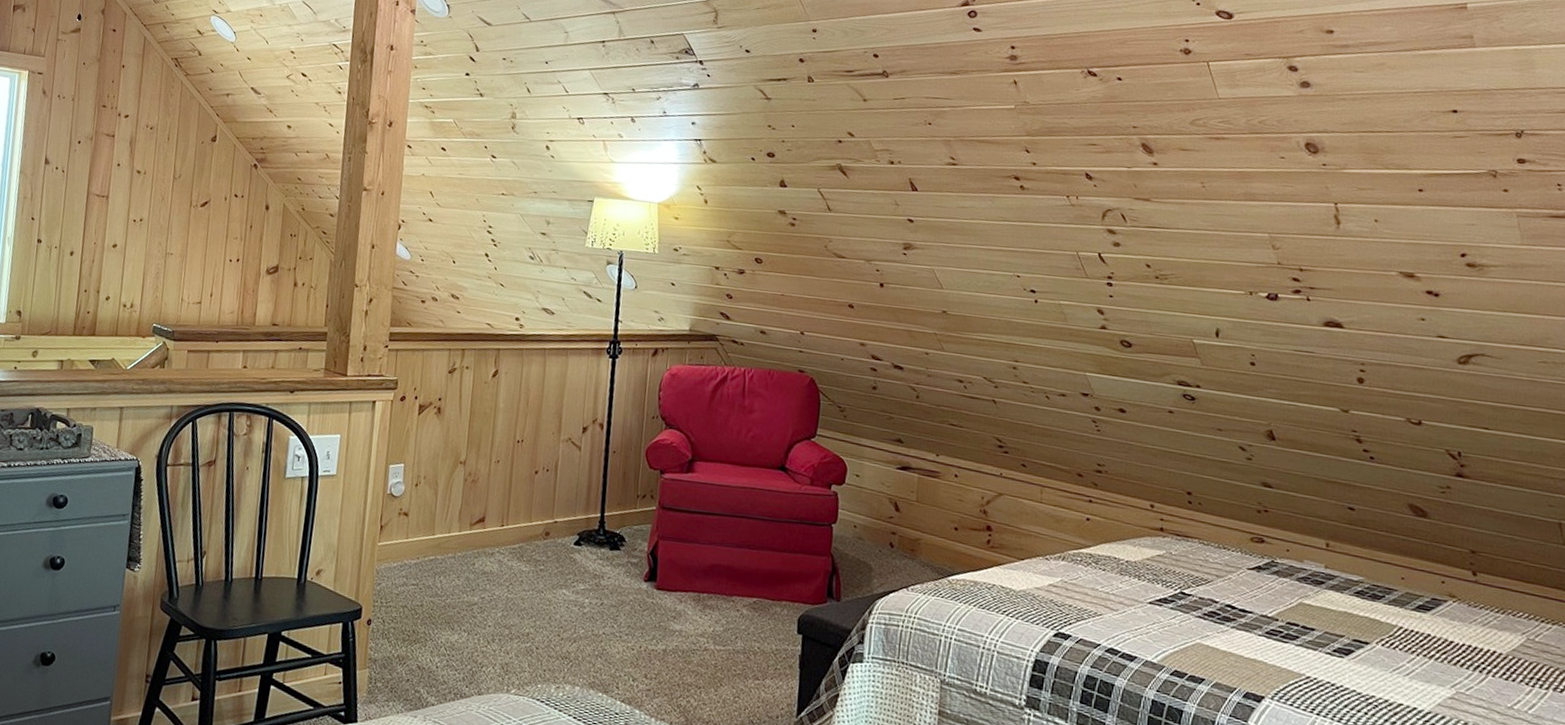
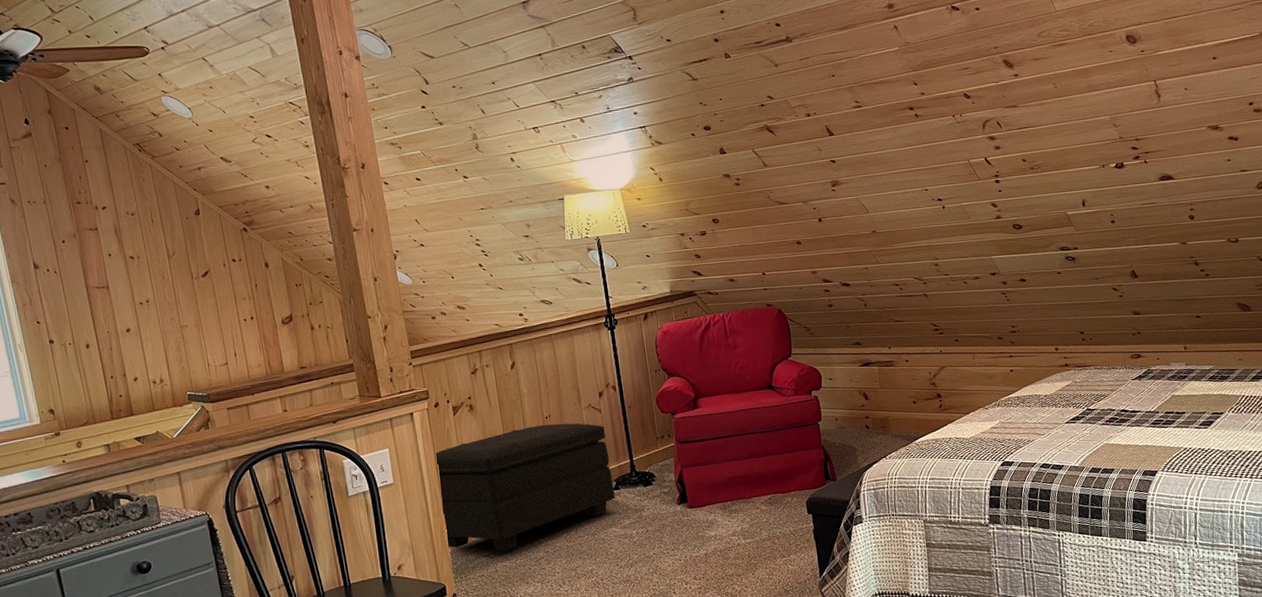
footstool: none [375,446,580,585] -> present [435,423,615,551]

